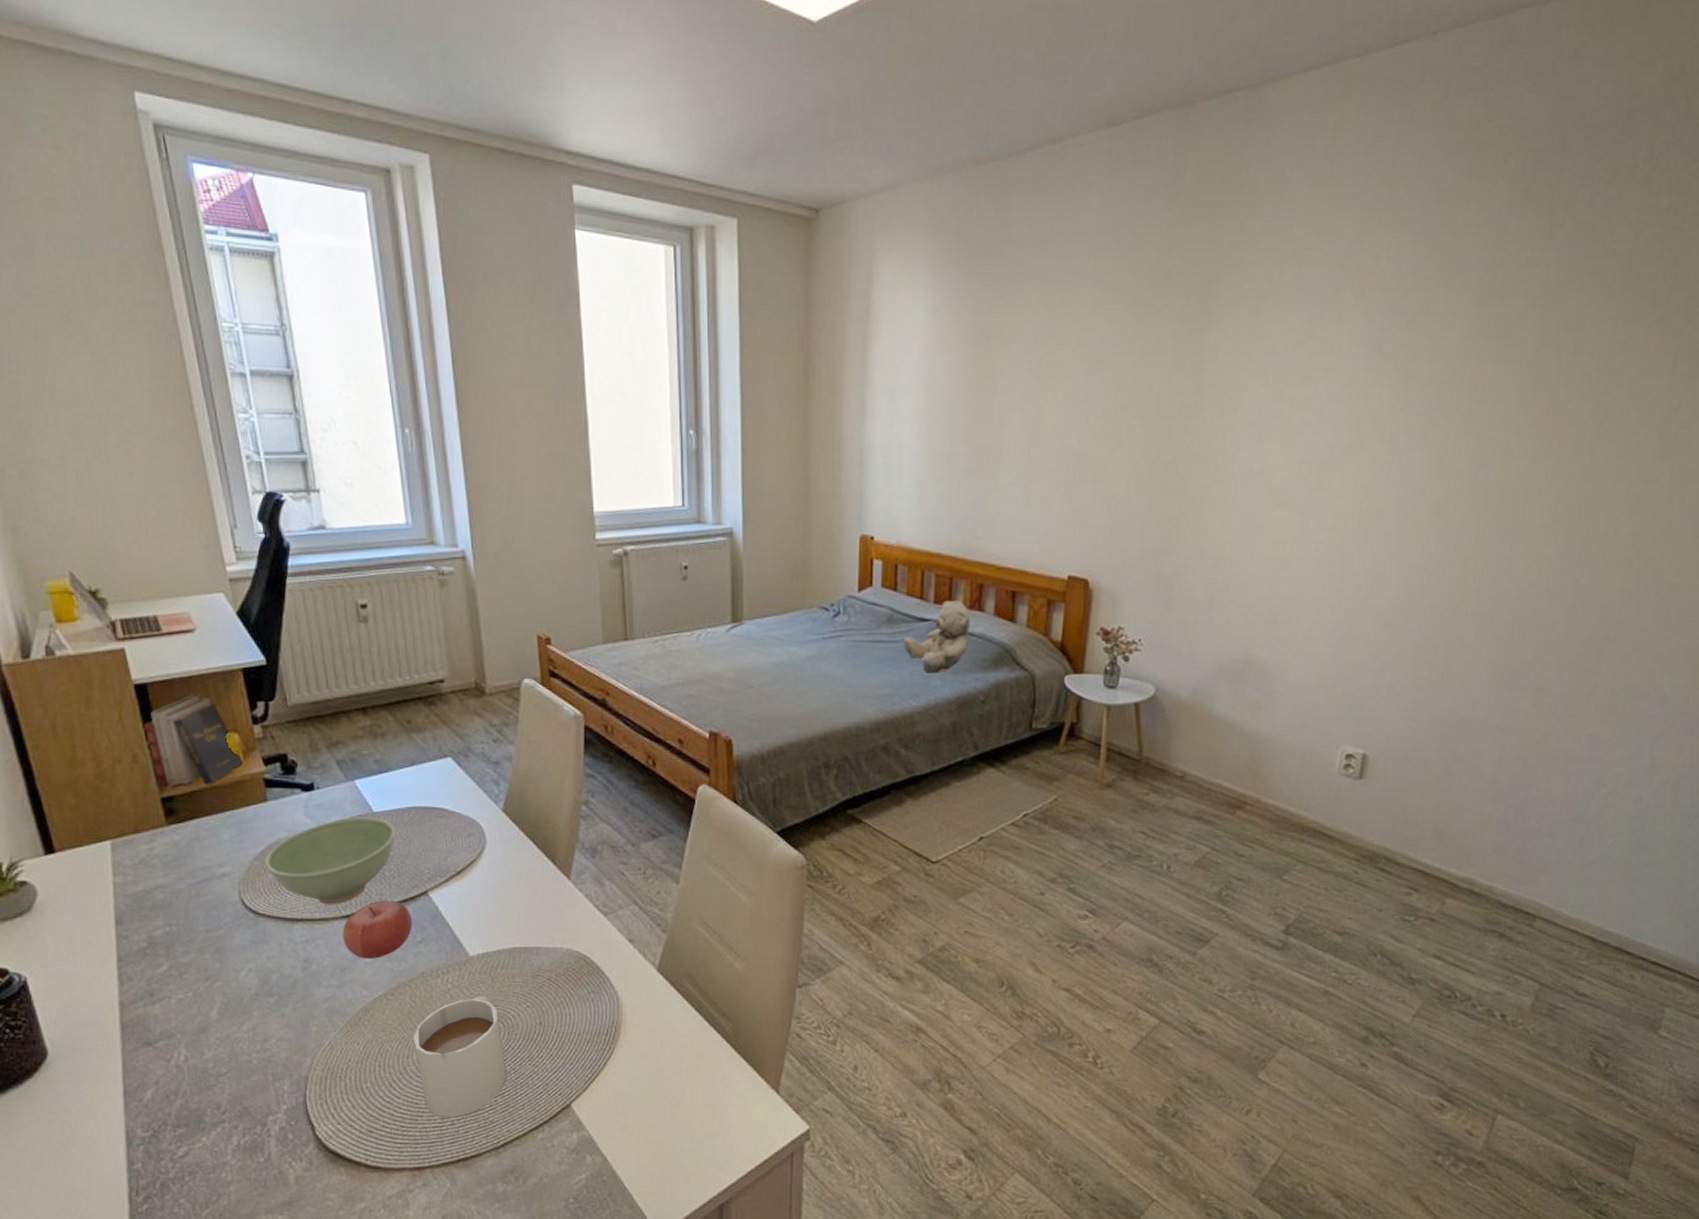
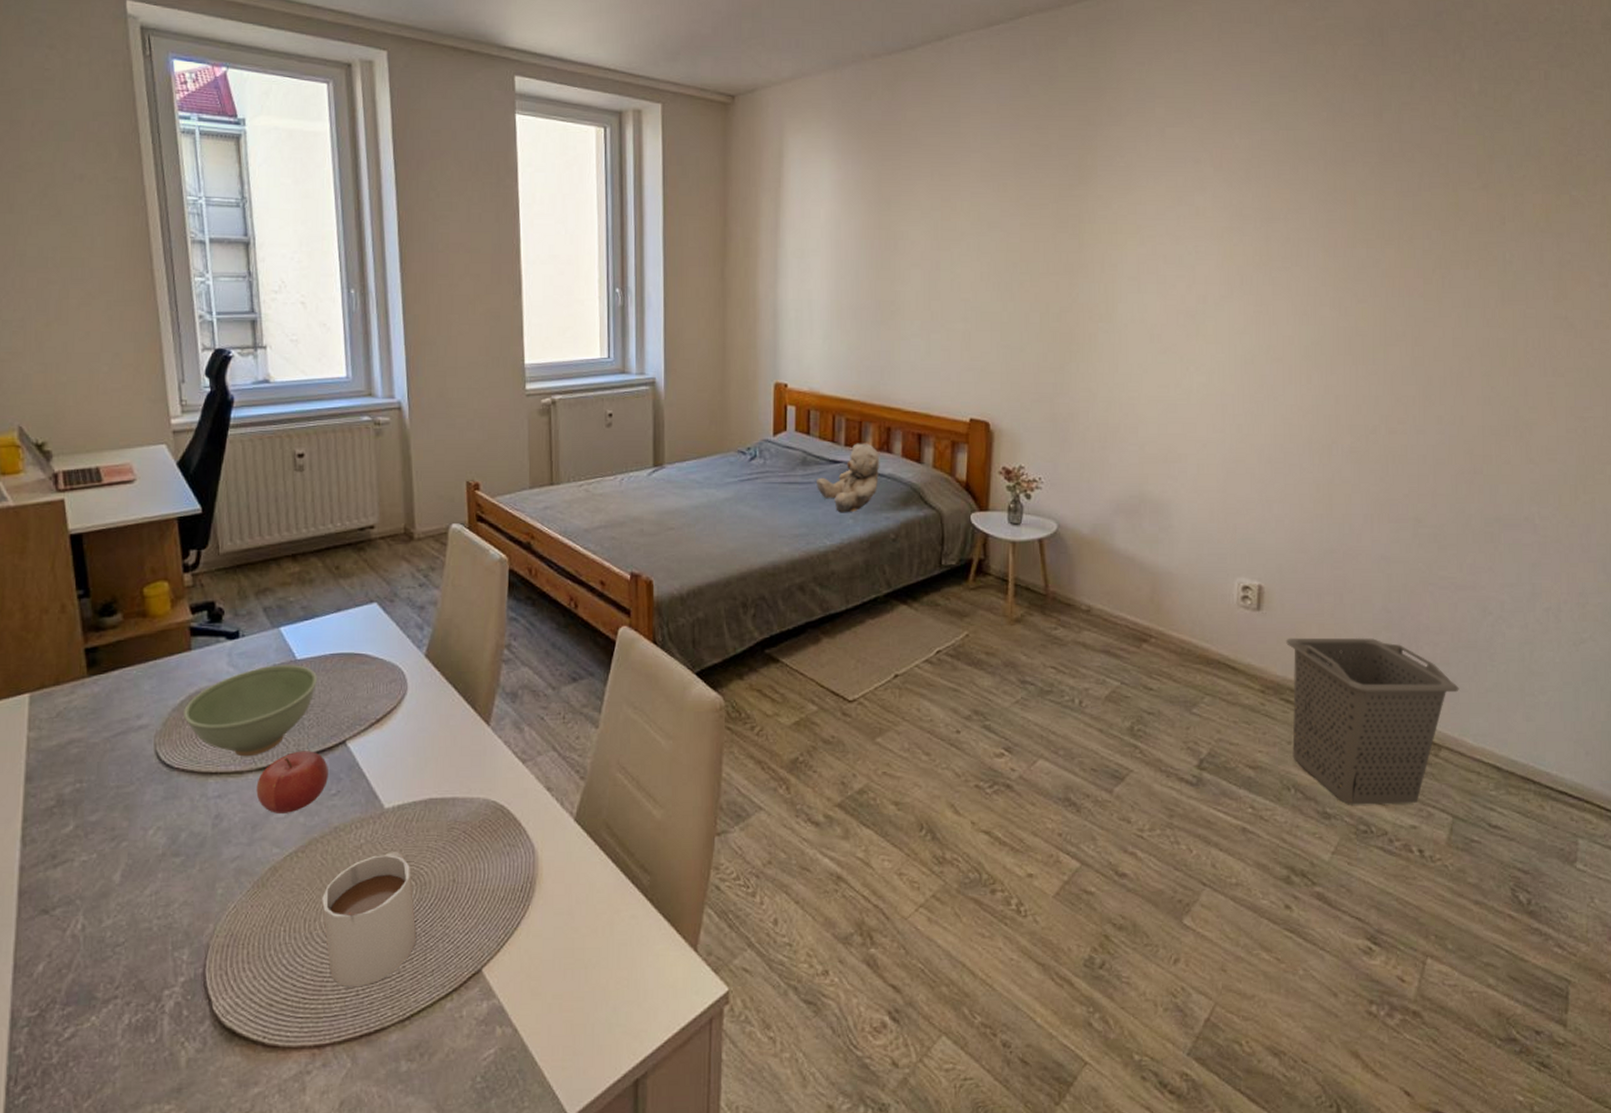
books: present [144,694,243,786] -> none [76,543,171,637]
laundry basket: none [1382,807,1562,972] -> present [1286,637,1459,805]

